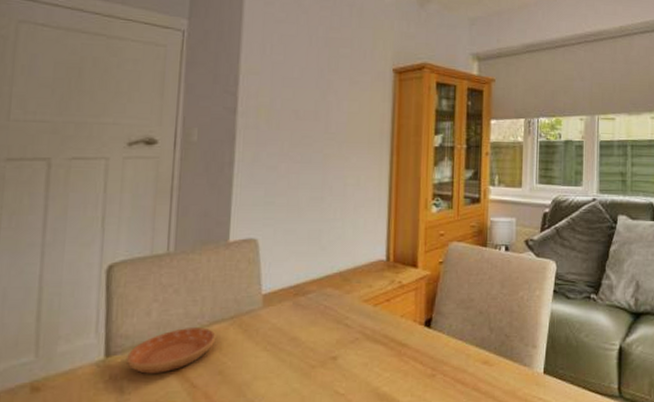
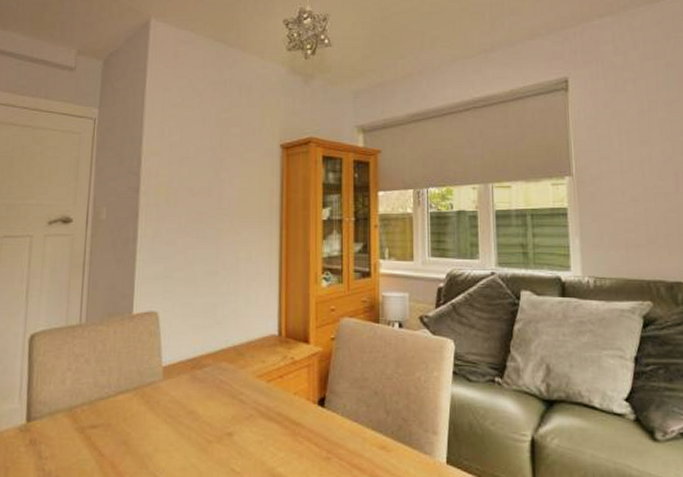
saucer: present [127,327,216,374] -> none [44,397,121,440]

